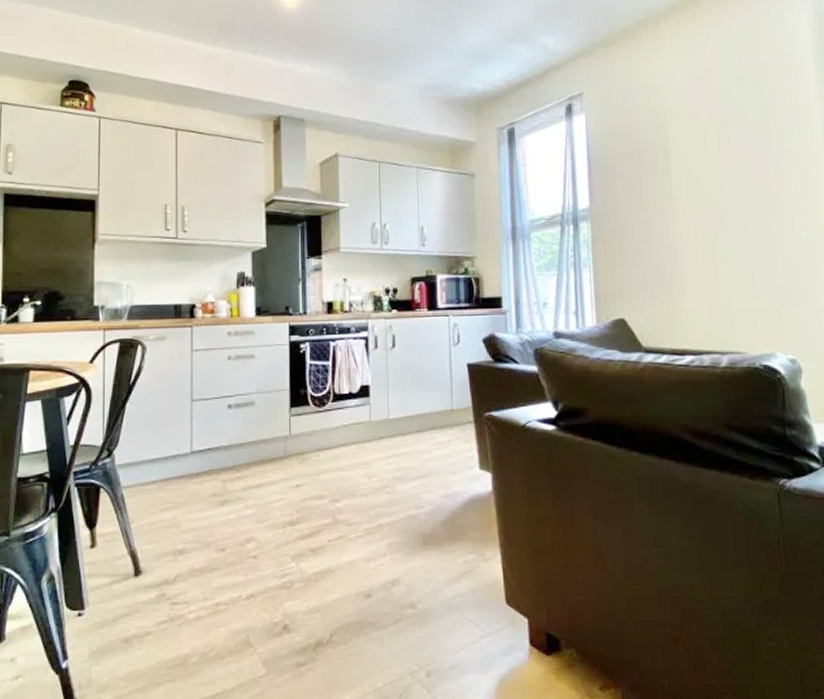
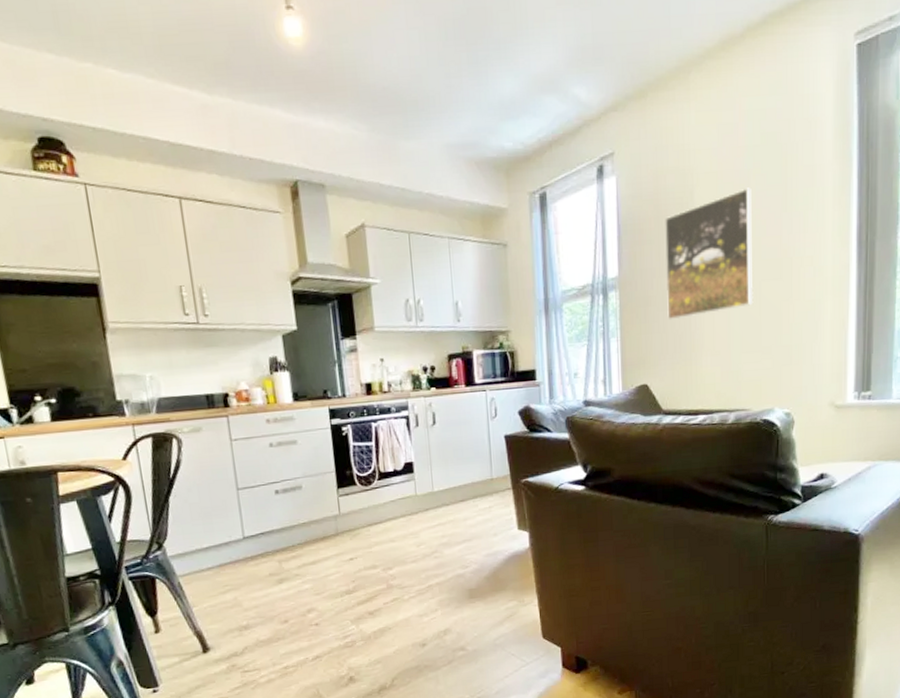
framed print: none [637,125,741,253] -> present [665,187,754,320]

